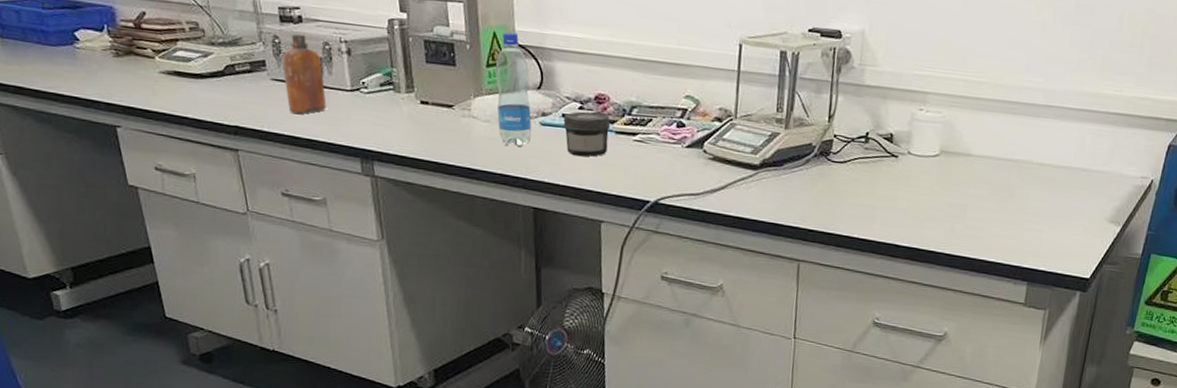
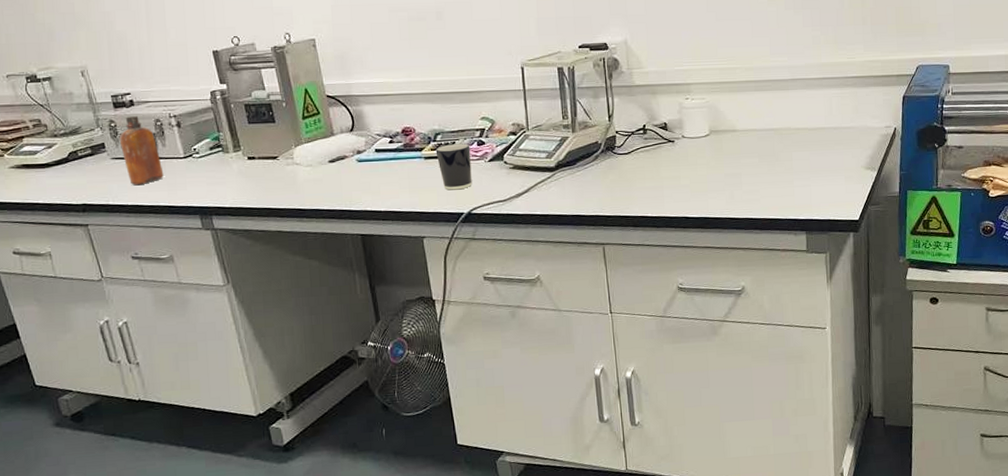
bottle: present [495,32,532,148] -> none [310,86,351,185]
jar: present [563,111,611,157] -> none [377,143,420,184]
mug: none [629,120,668,175] -> present [435,143,472,190]

